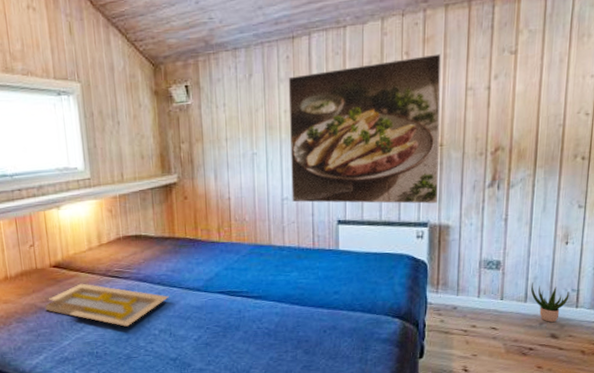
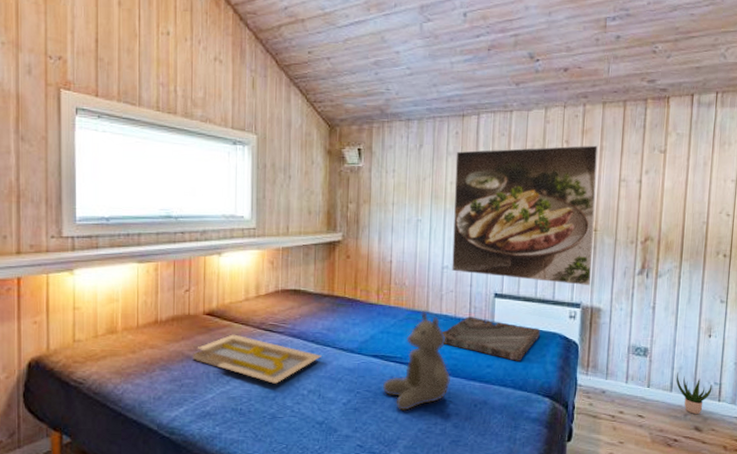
teddy bear: none [231,244,299,342] -> present [382,311,451,411]
tray: none [287,245,387,286] -> present [443,316,540,361]

